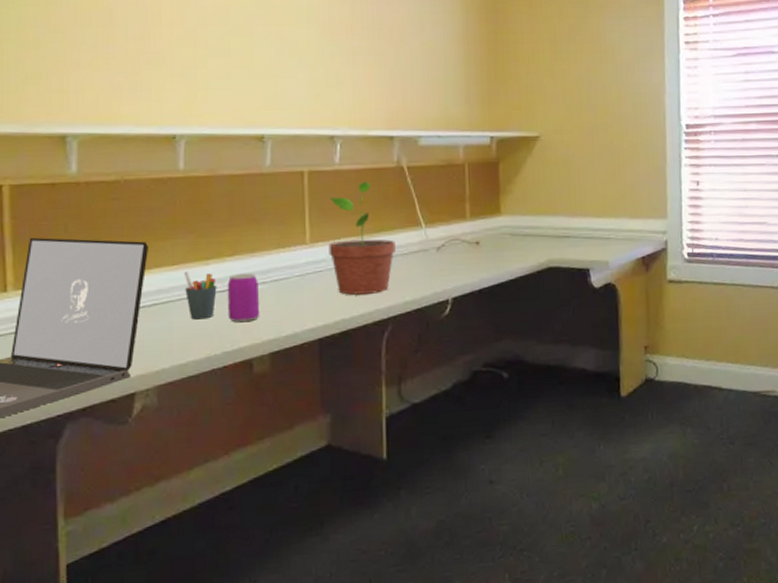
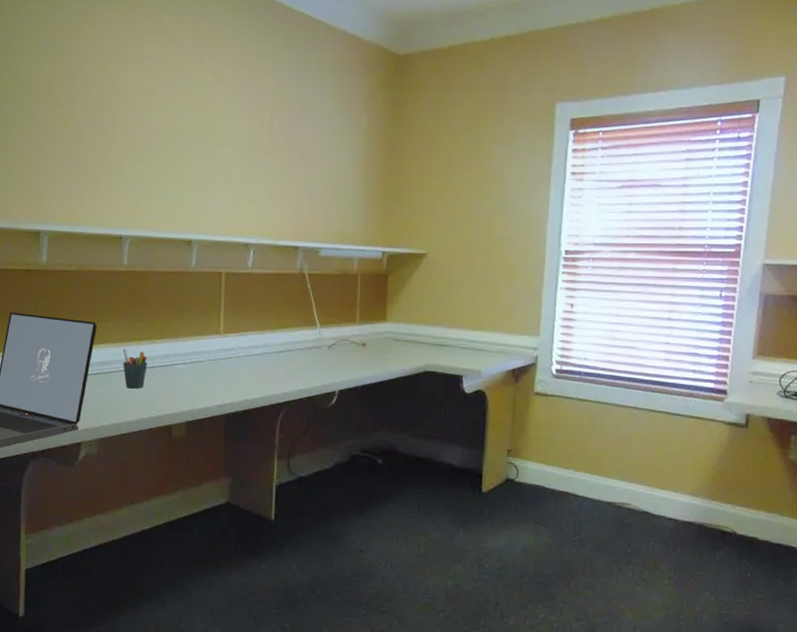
beverage can: present [227,273,260,323] -> none [154,354,180,395]
potted plant: present [328,181,396,295] -> none [238,284,294,381]

